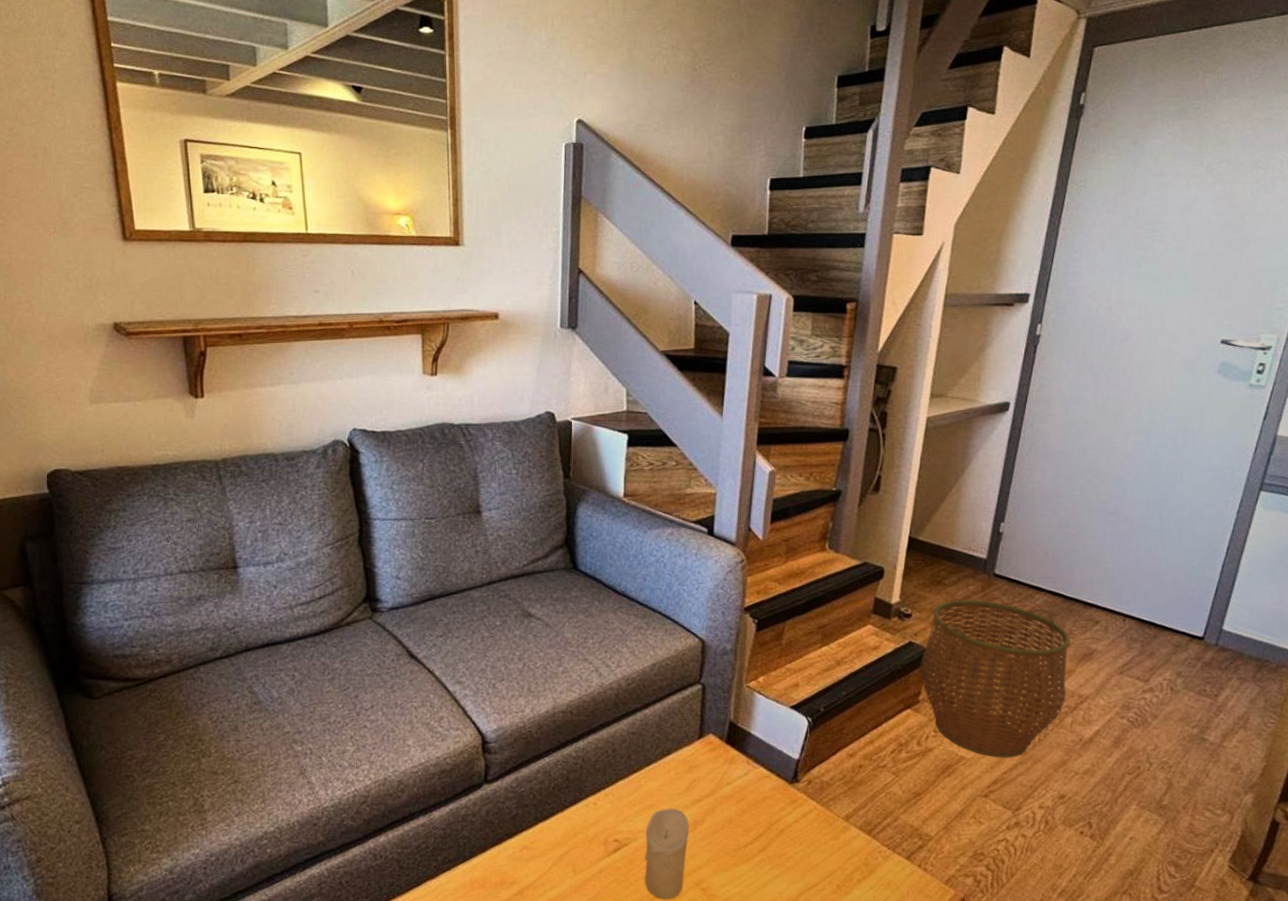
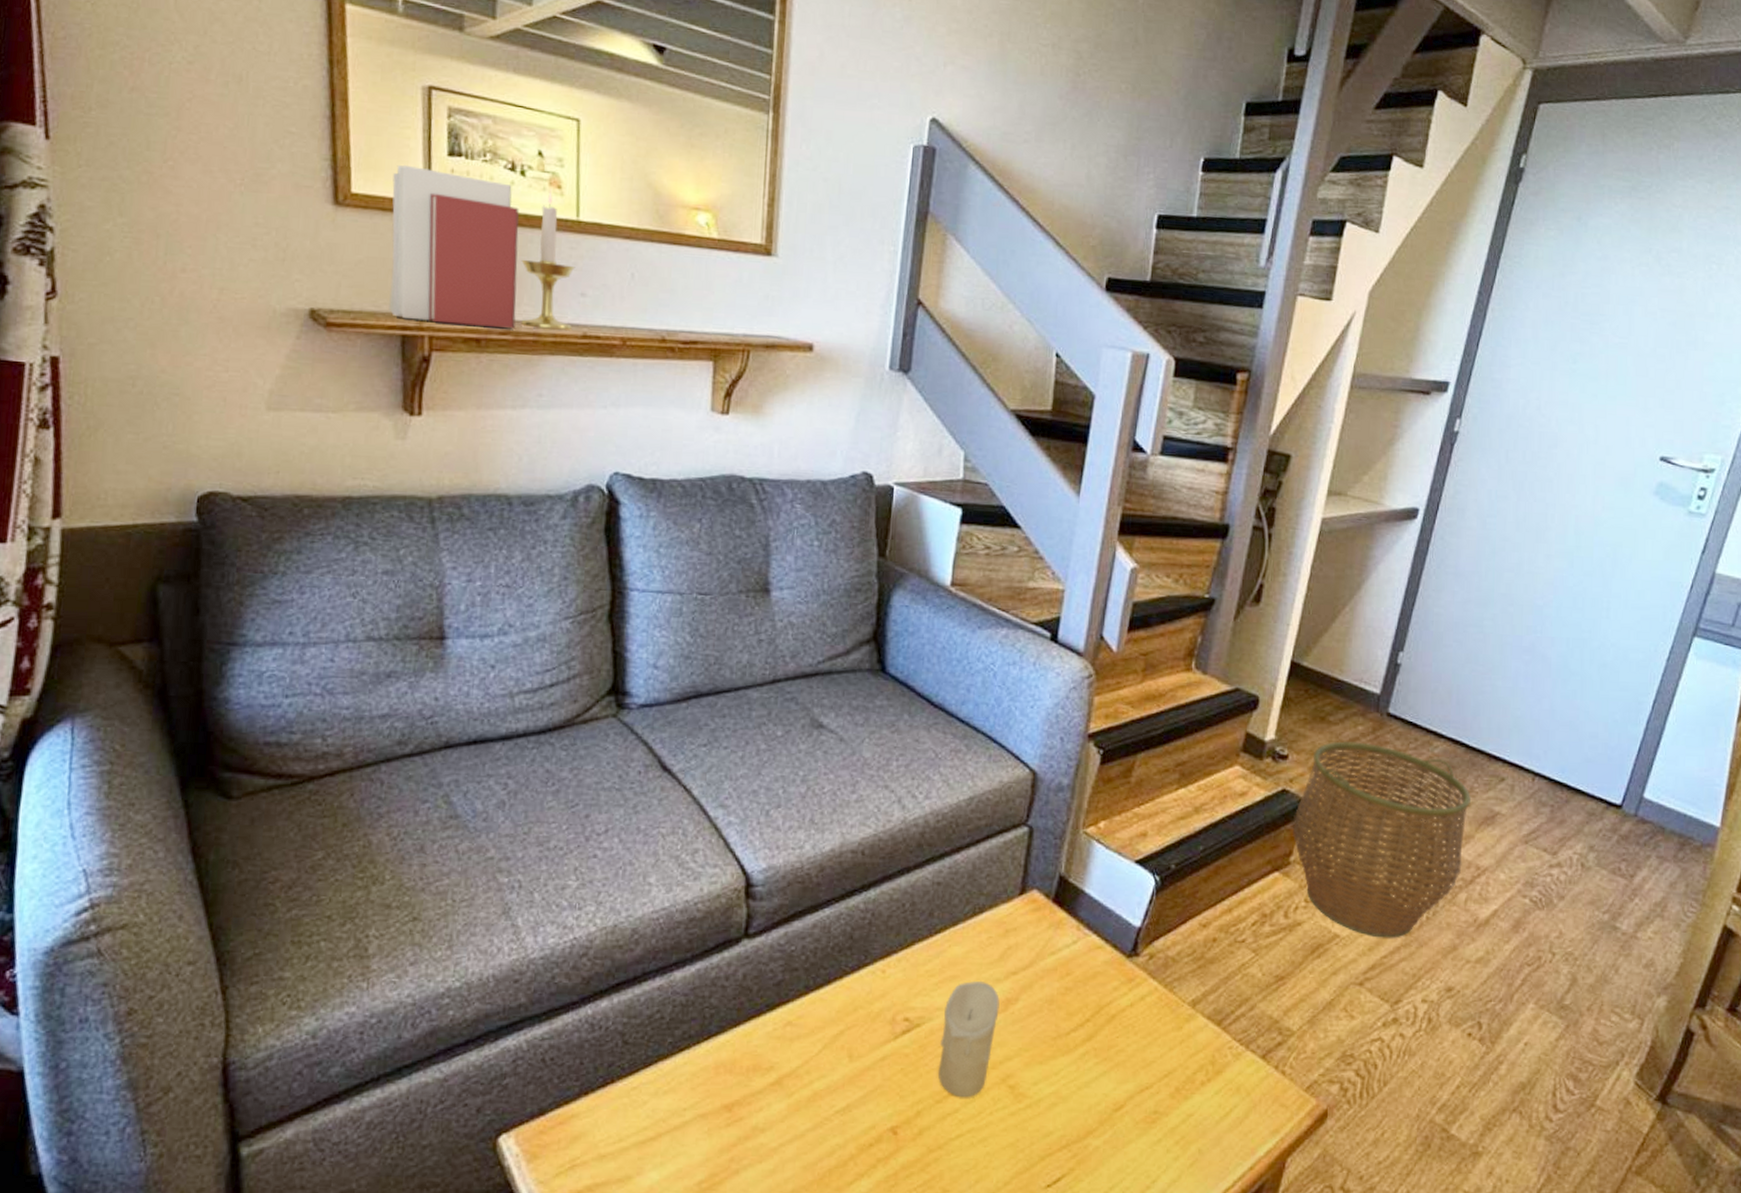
books: none [165,203,267,325] -> present [389,164,519,328]
candlestick: none [267,210,310,322] -> present [521,188,576,332]

